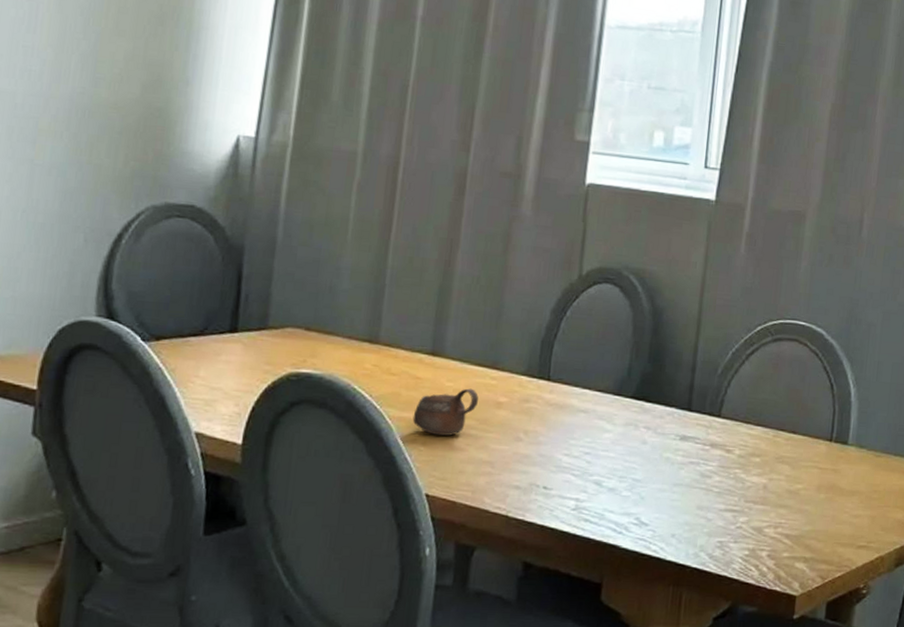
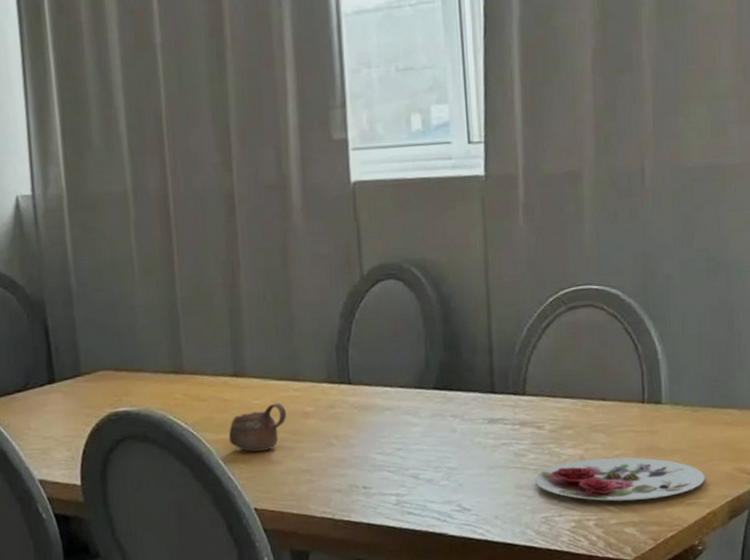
plate: none [716,489,879,537] -> present [534,457,706,502]

